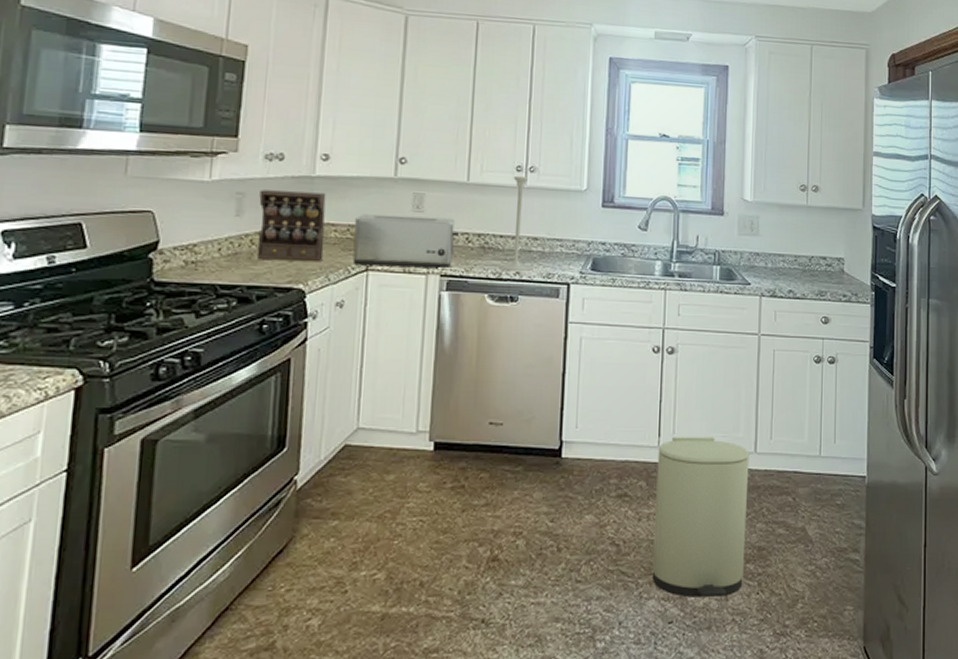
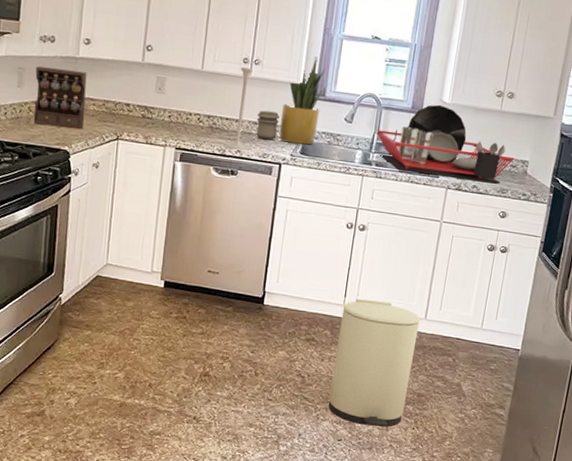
toaster: present [353,214,459,269] -> none [107,92,192,143]
jar: none [537,223,563,257] -> present [256,110,280,141]
planter: none [564,159,618,259] -> present [279,56,330,145]
dish rack: none [675,203,829,286] -> present [376,104,515,184]

